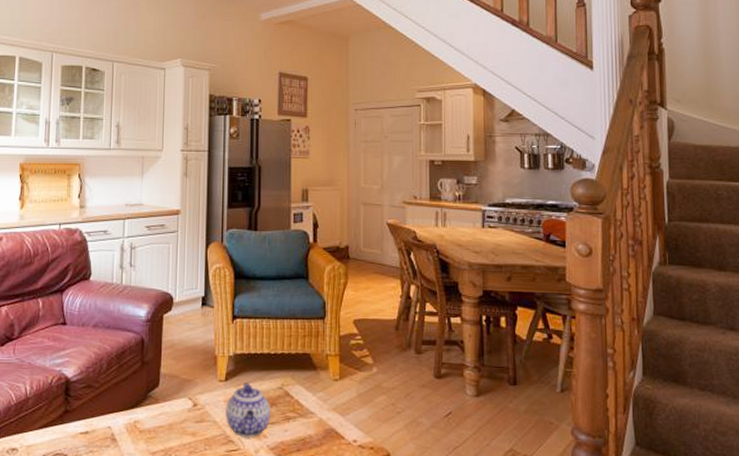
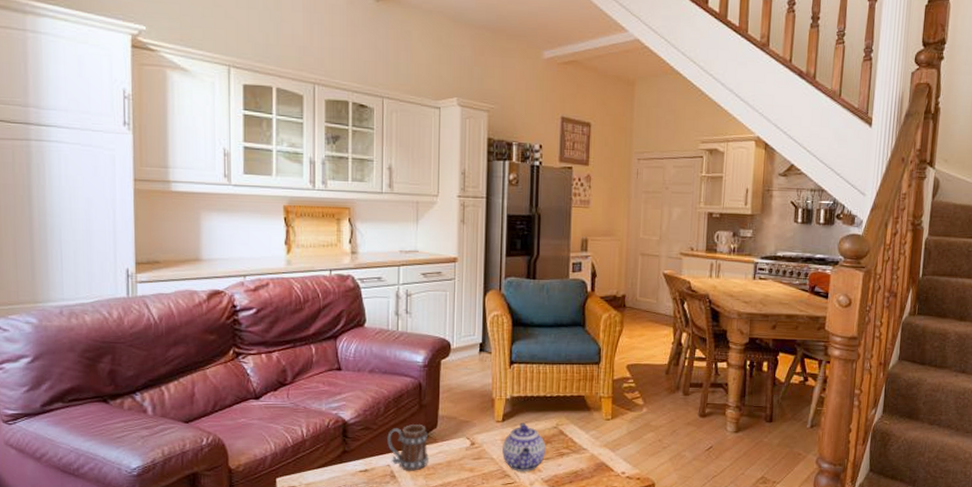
mug: none [109,383,150,434] -> present [387,425,428,471]

